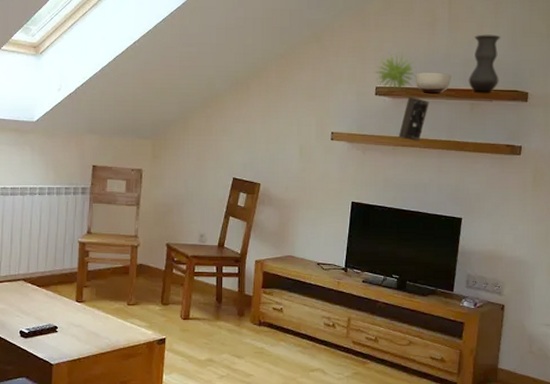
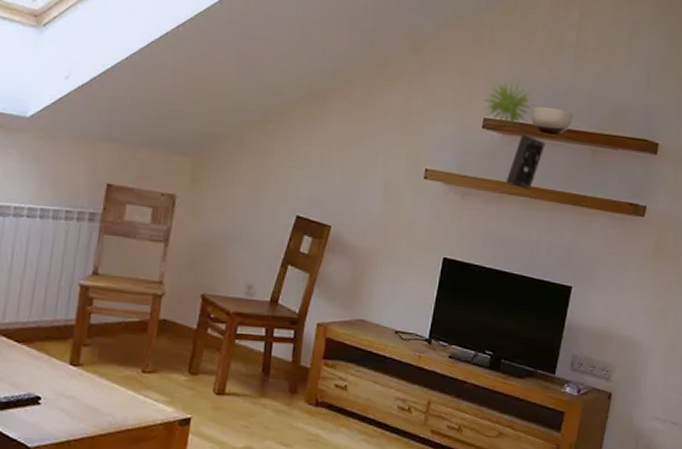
vase: present [468,34,501,94] -> none [592,68,634,141]

